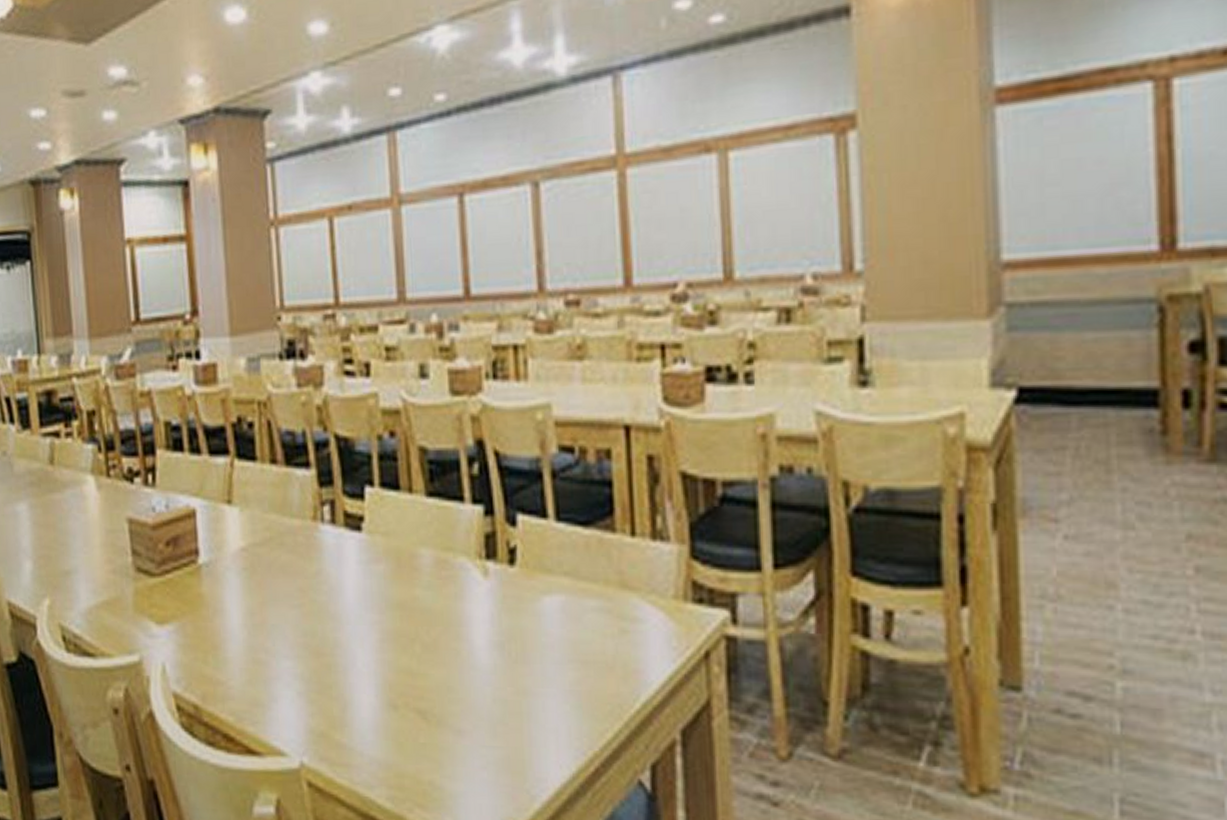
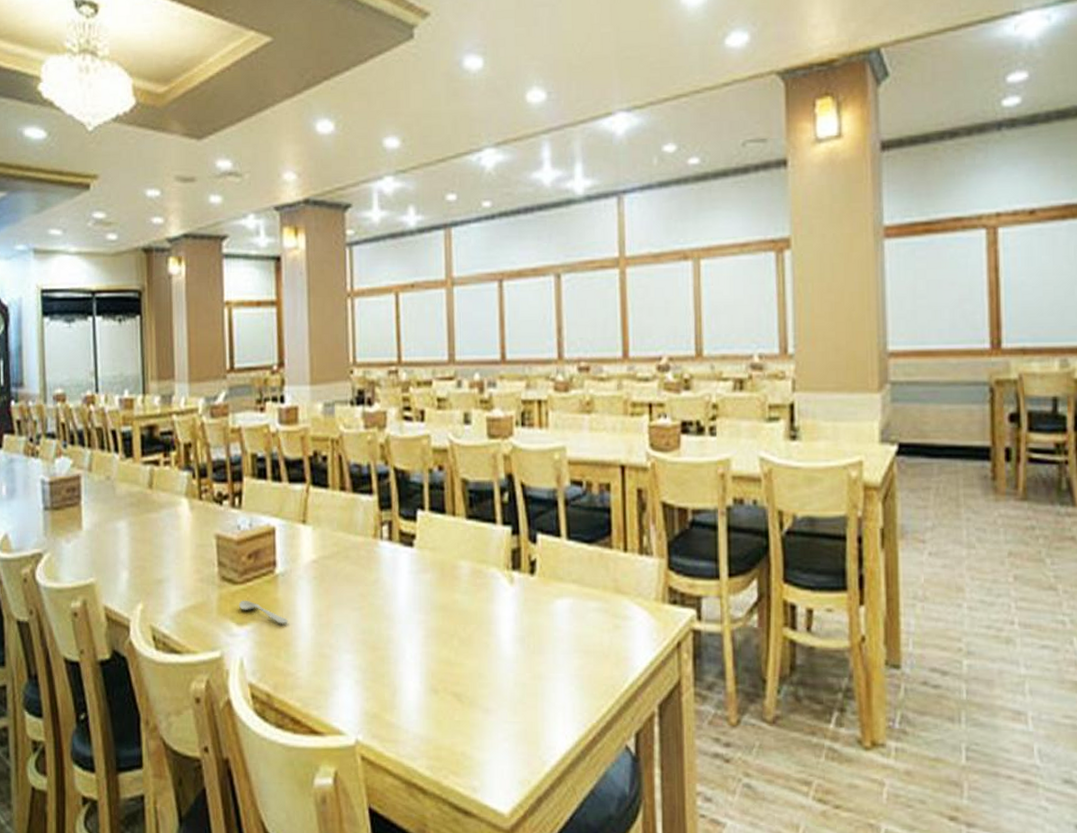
spoon: none [157,595,216,623] -> present [238,600,289,623]

